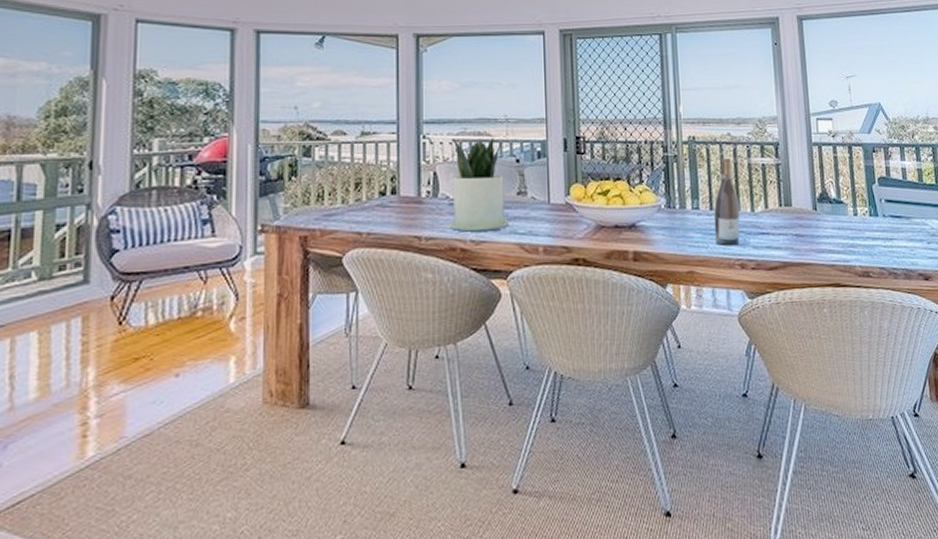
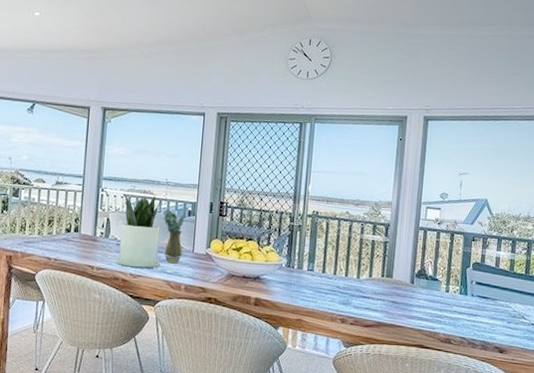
vase: none [506,151,535,221] -> present [163,208,184,264]
wine bottle: present [713,158,740,245] -> none [323,232,348,303]

